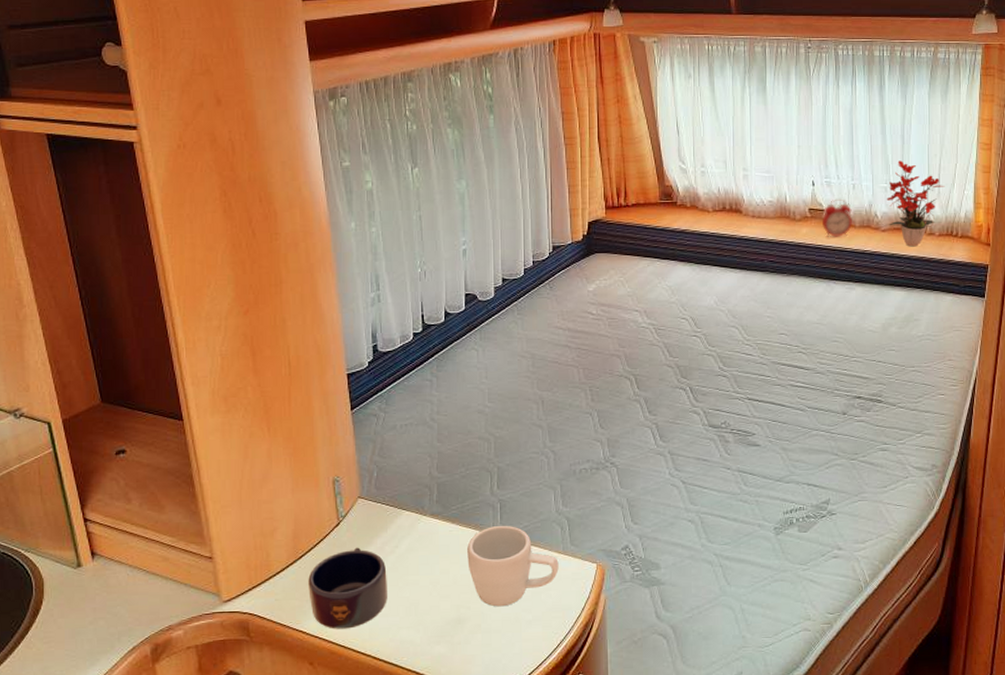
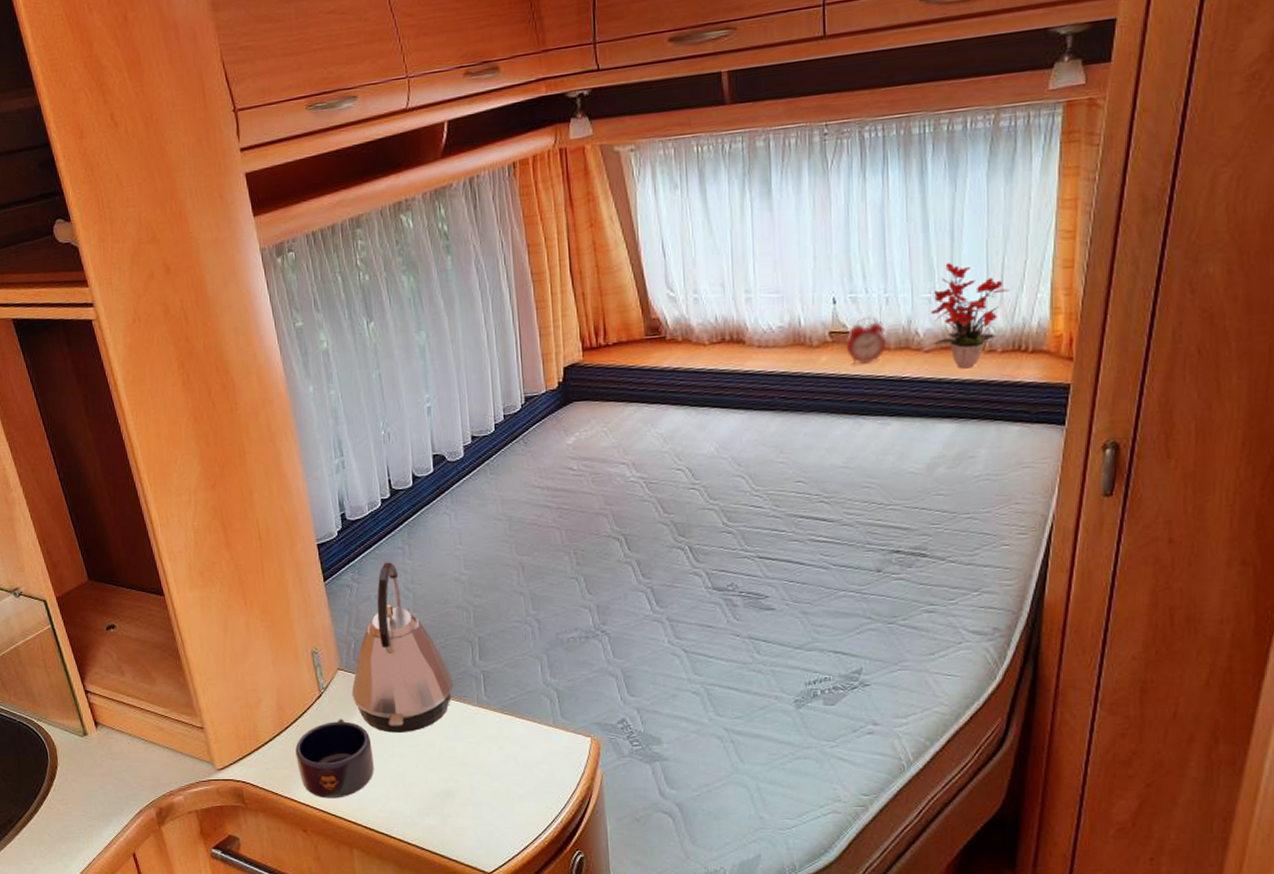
kettle: none [371,393,471,561] -> present [351,562,453,733]
mug: present [467,525,559,607] -> none [451,697,550,780]

